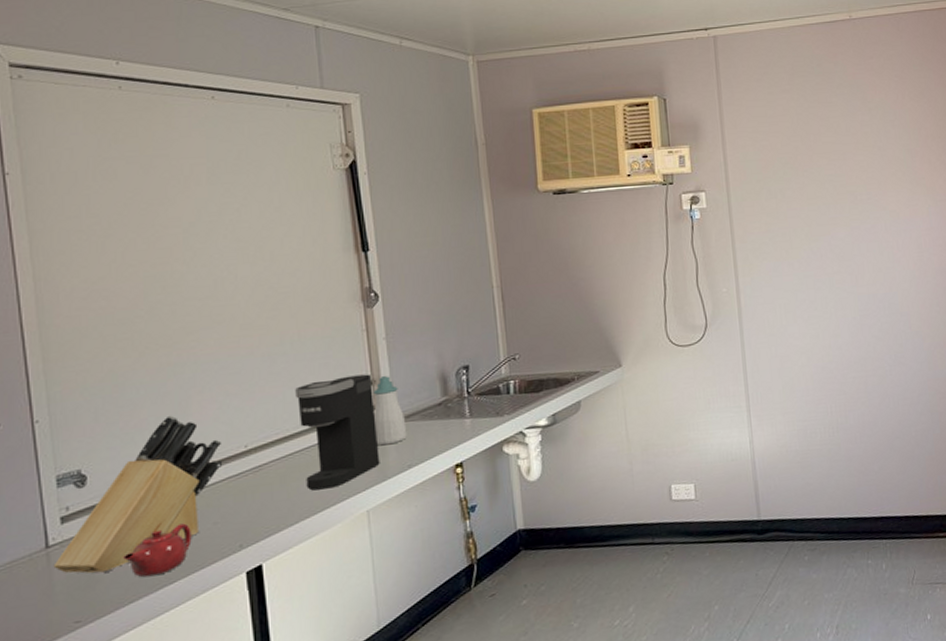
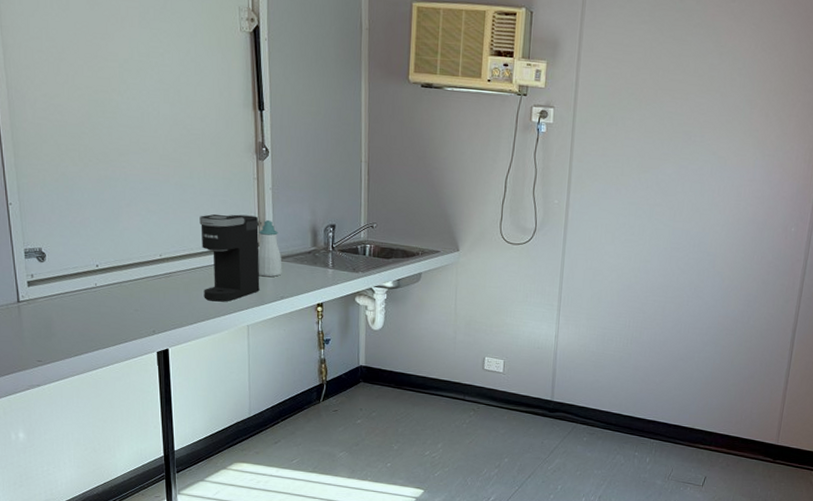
knife block: present [53,415,223,574] -> none [23,219,143,330]
teapot: present [123,523,192,578] -> none [71,305,119,340]

